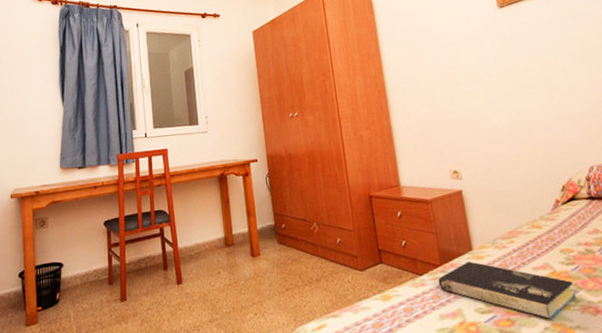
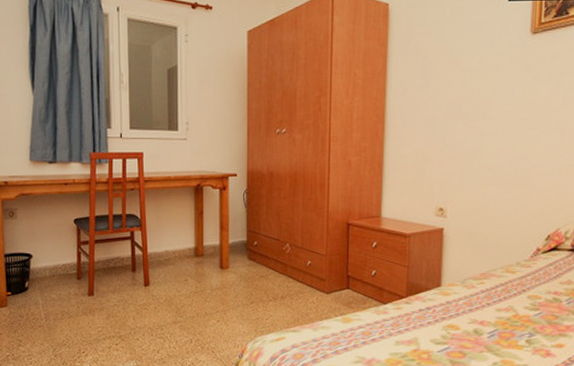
book: present [438,261,576,319] -> none [400,296,533,356]

